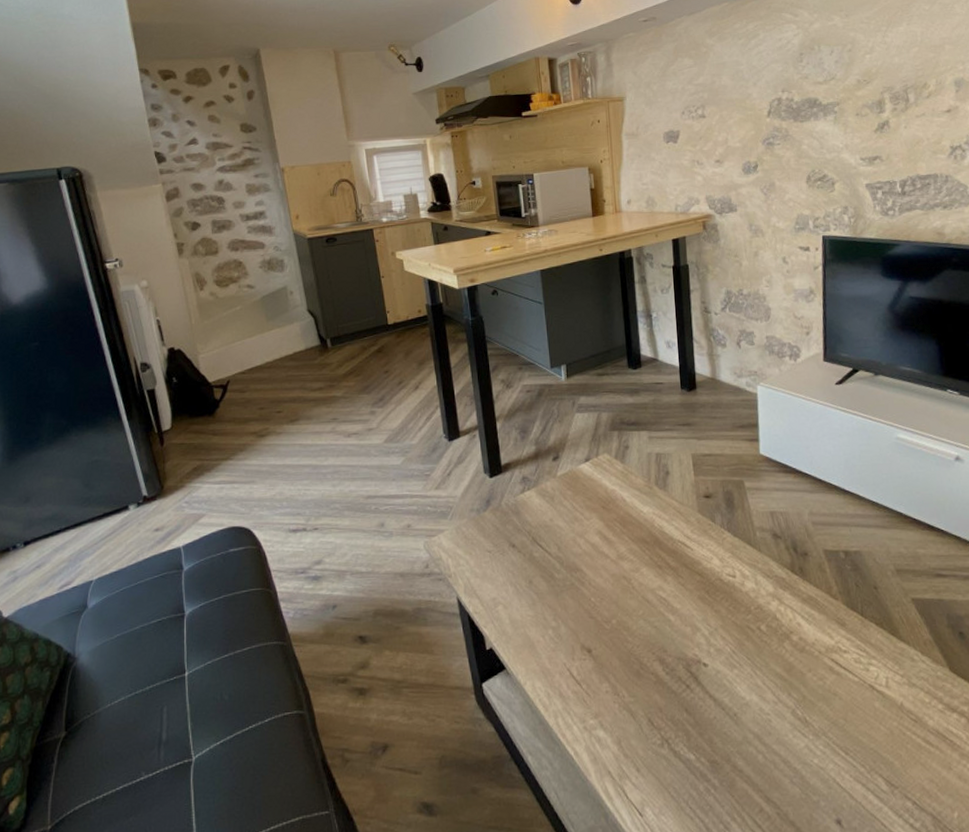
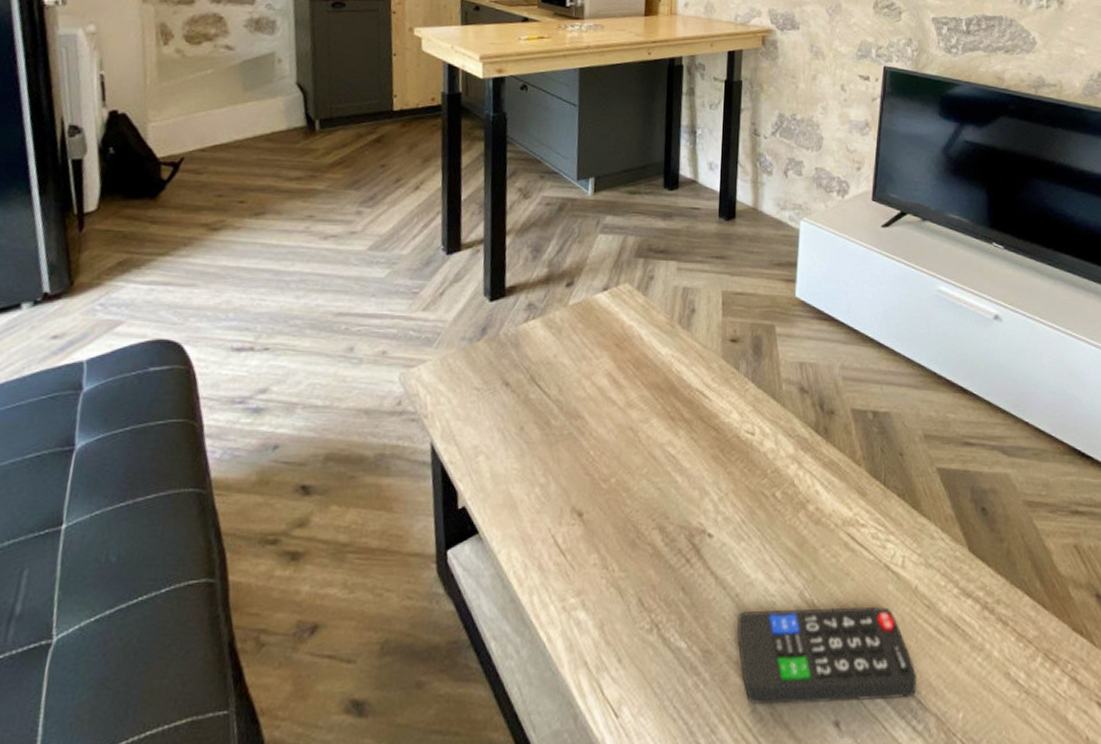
remote control: none [738,722,911,806] -> present [737,607,917,705]

